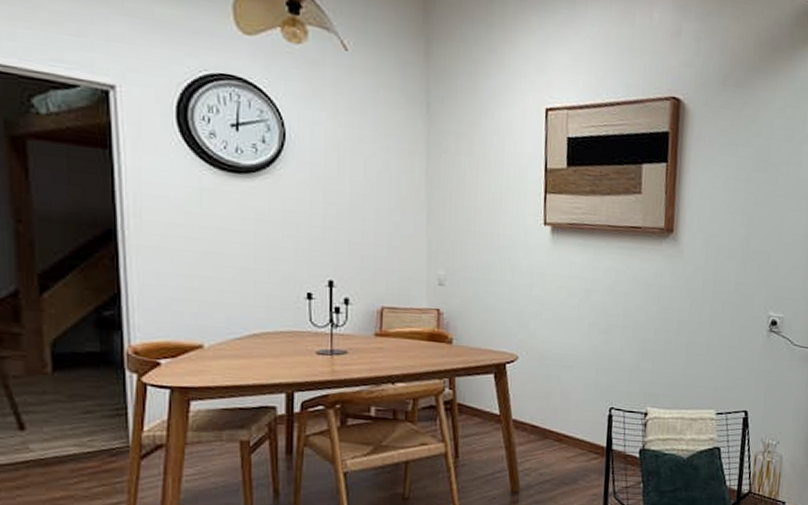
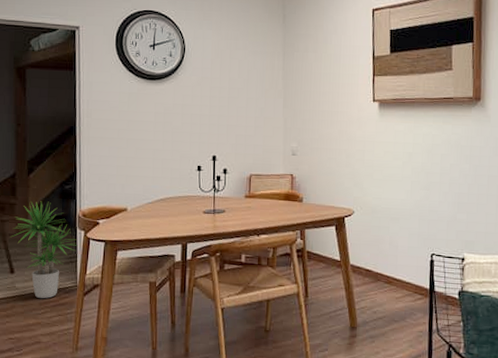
potted plant: none [16,331,127,463] -> present [11,201,77,298]

